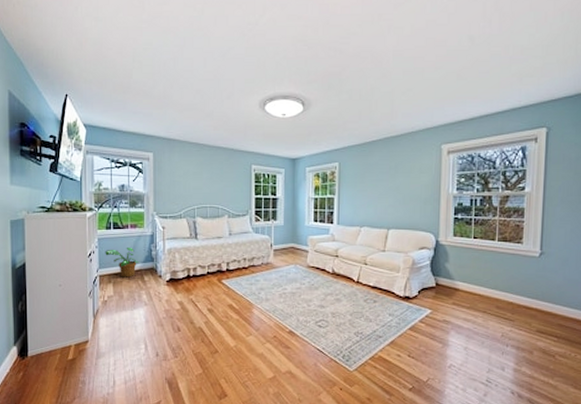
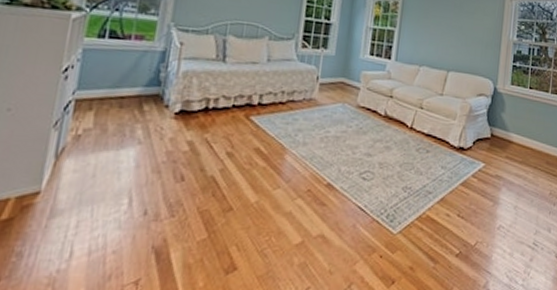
potted plant: present [105,248,139,278] -> none [90,64,140,105]

